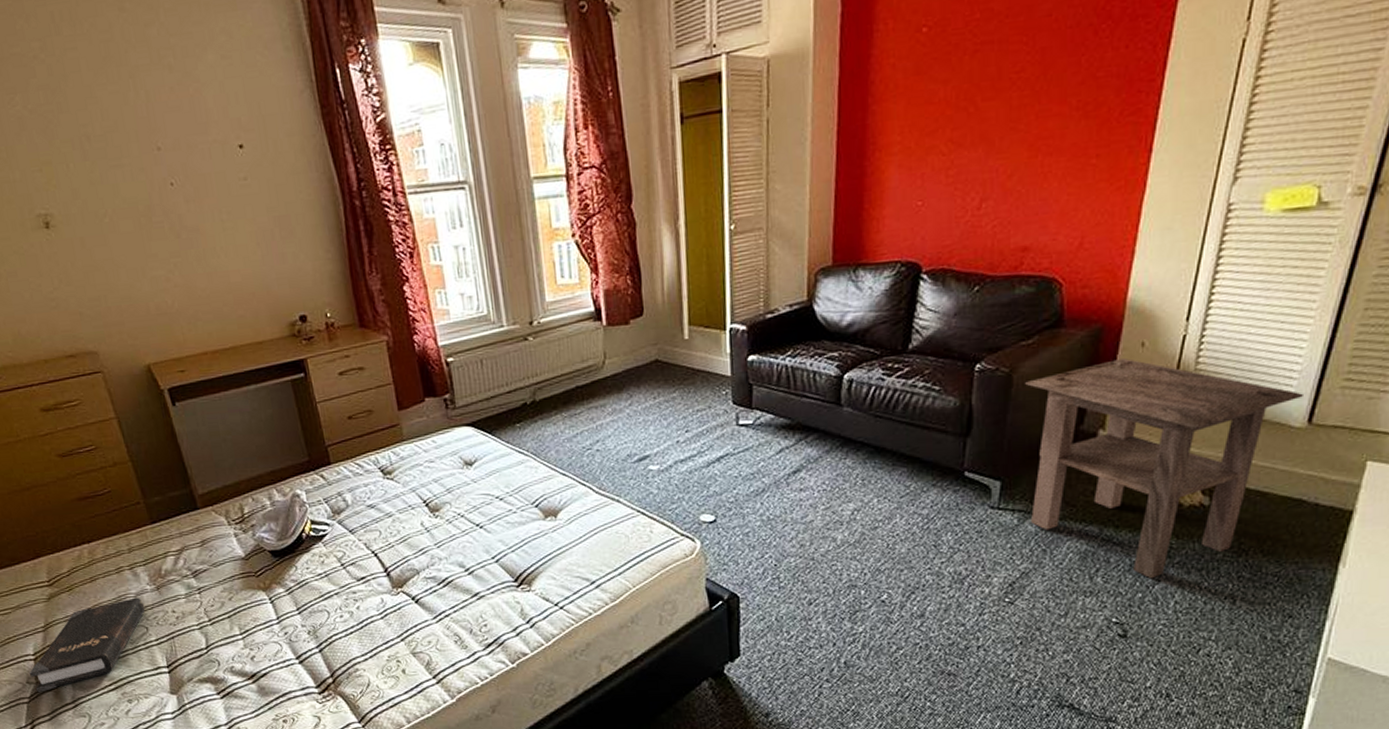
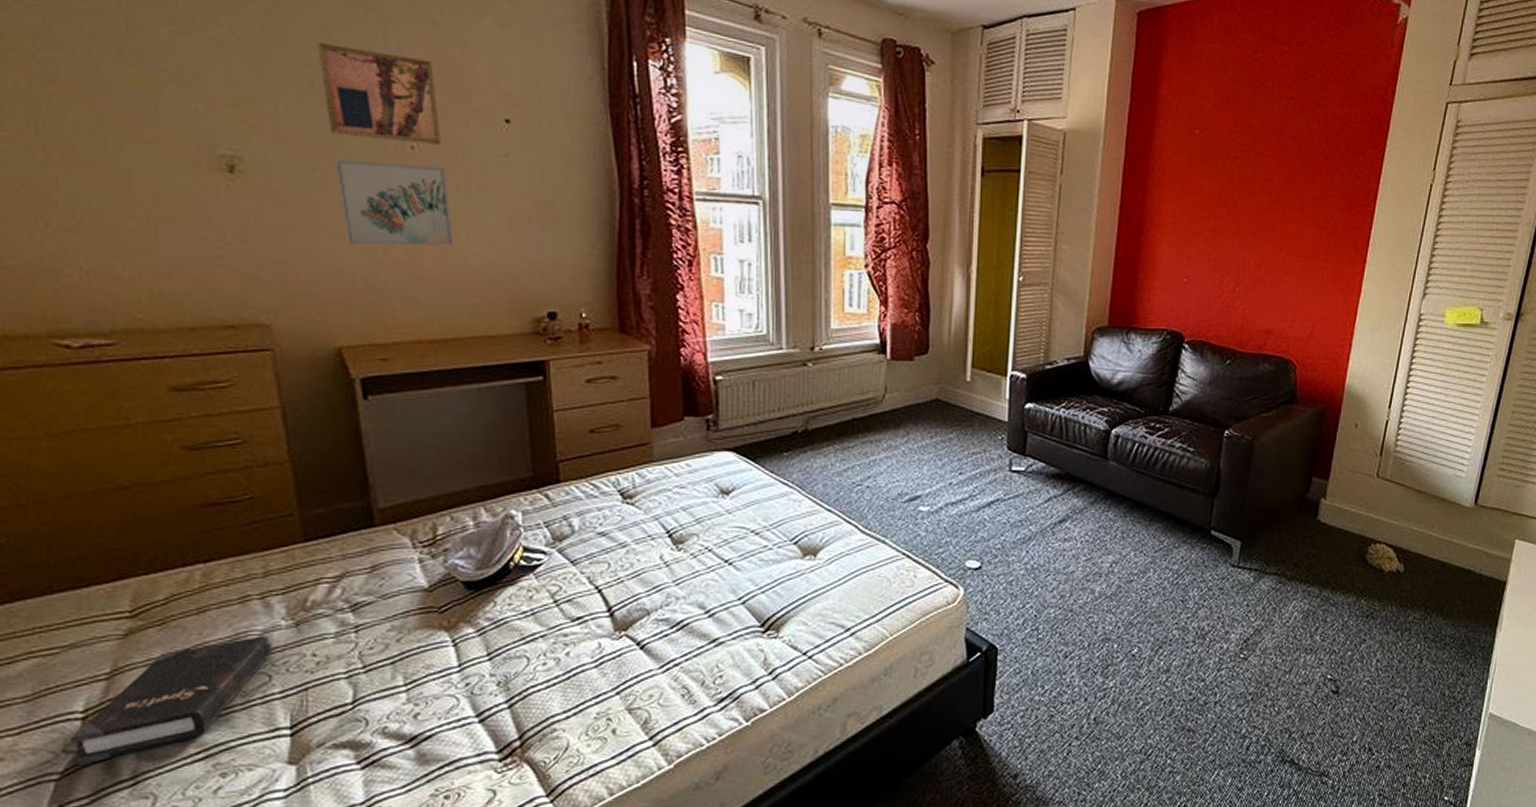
wall art: none [87,102,193,184] -> present [318,41,441,145]
wall art: none [117,197,217,276] -> present [335,160,453,246]
side table: present [1025,359,1303,579] -> none [1264,437,1471,638]

